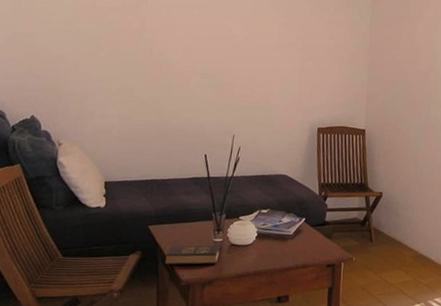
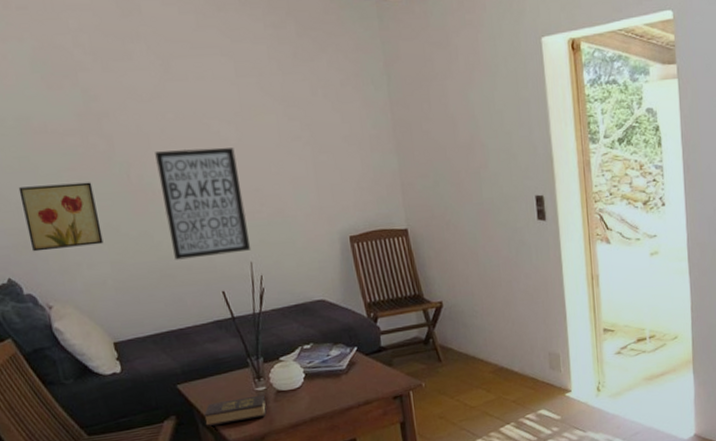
wall art: none [57,45,120,101] -> present [18,182,104,252]
wall art: none [172,36,240,126] -> present [155,147,252,260]

